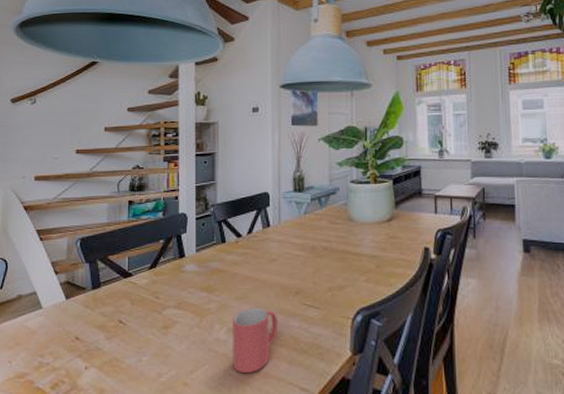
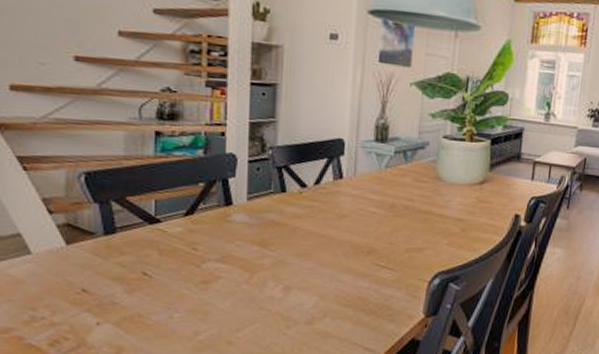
mug: present [232,307,279,374] -> none [288,265,345,333]

